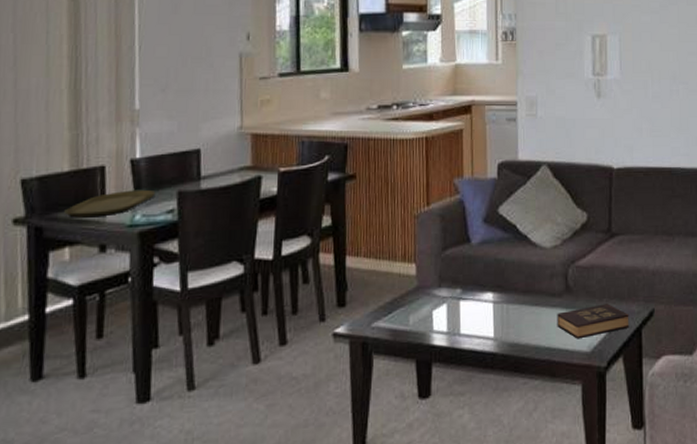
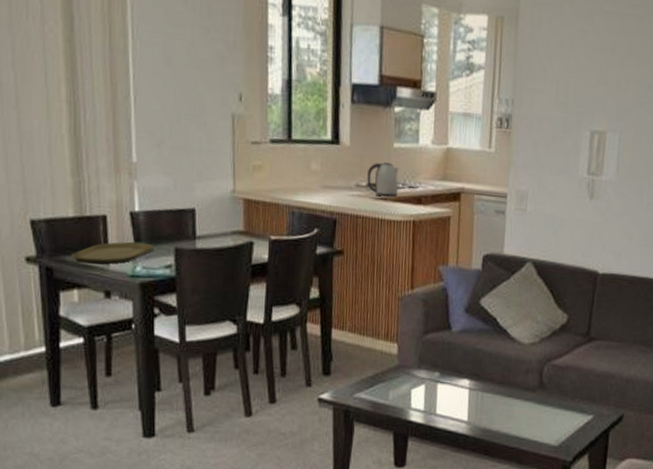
kettle: none [378,83,409,117] -> present [367,161,399,198]
hardback book: present [557,304,629,339] -> none [528,403,599,433]

